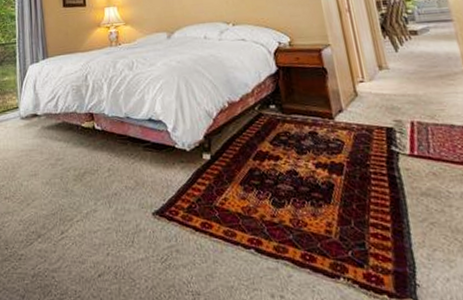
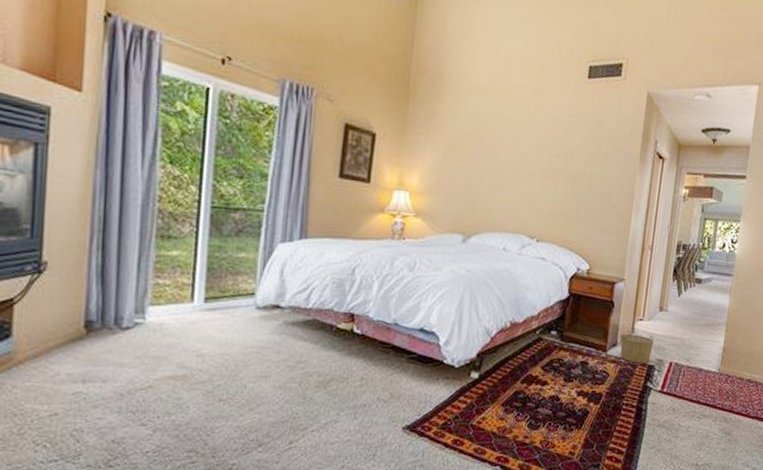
basket: none [344,95,386,128] -> present [620,333,654,364]

